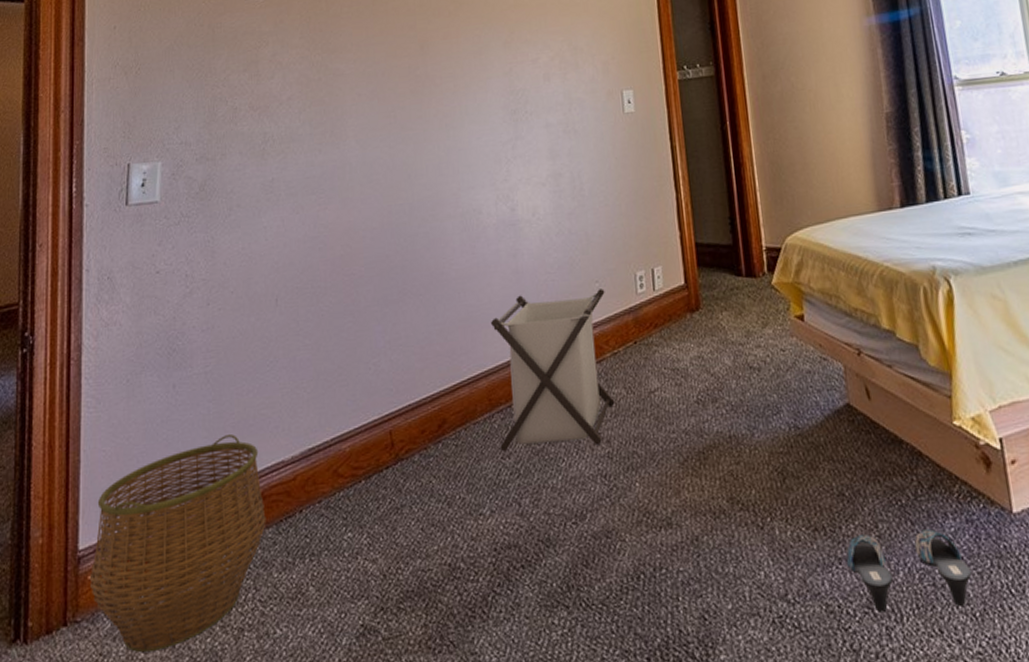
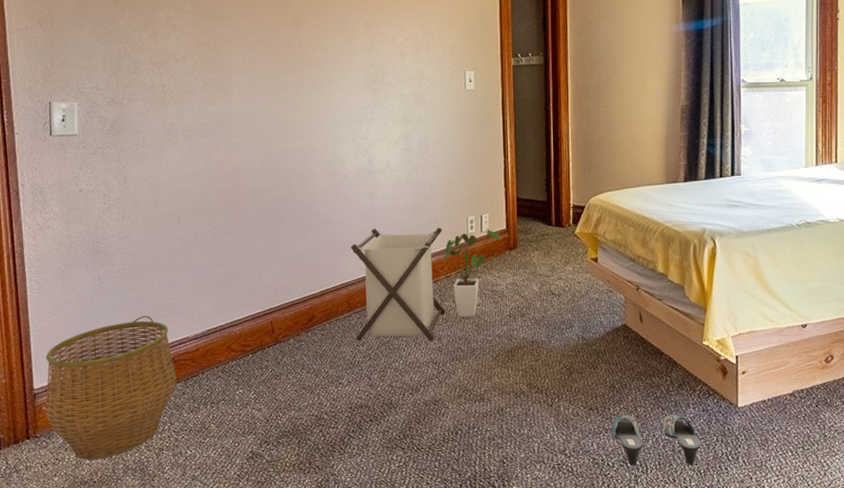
house plant: none [607,286,679,409] -> present [443,229,501,317]

